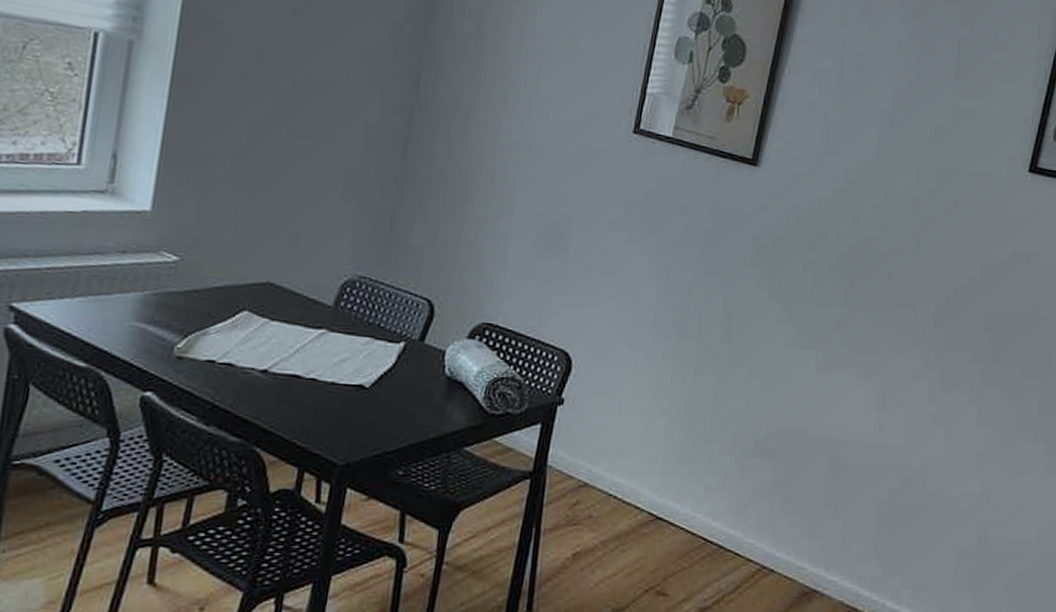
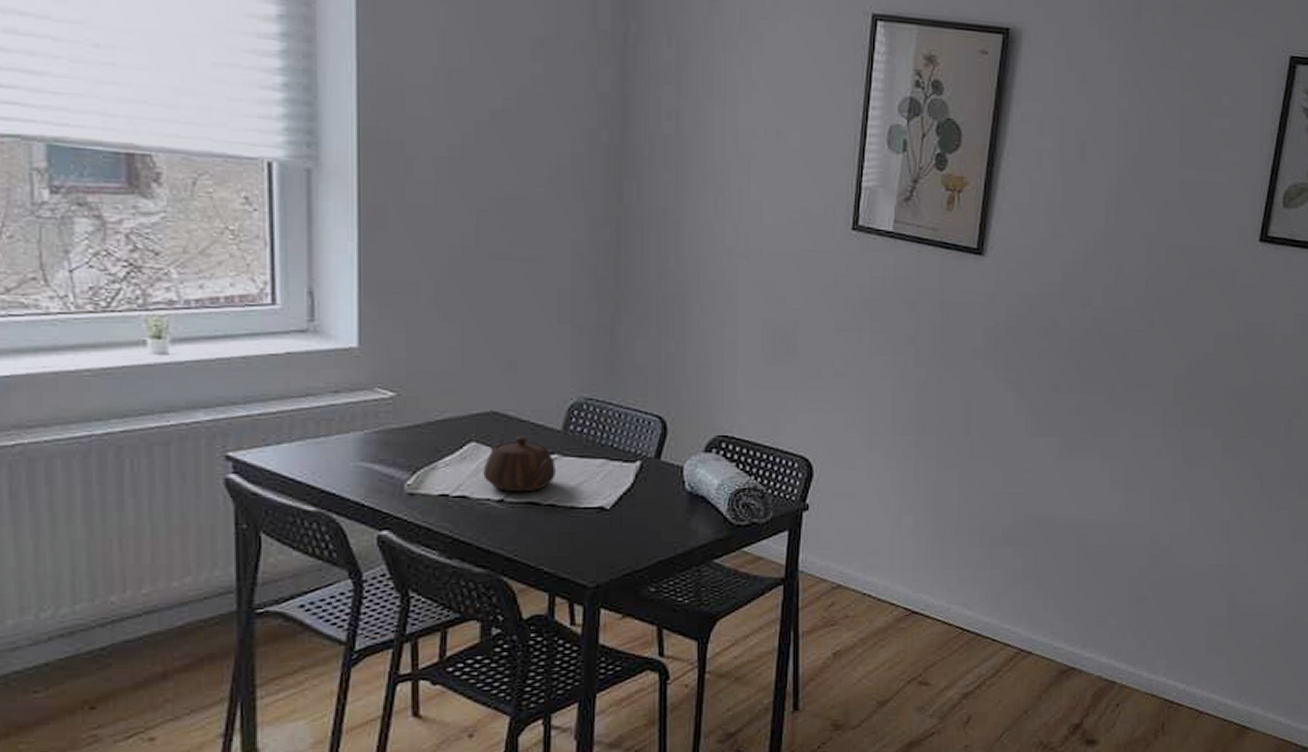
teapot: none [251,308,323,365] -> present [483,436,556,493]

